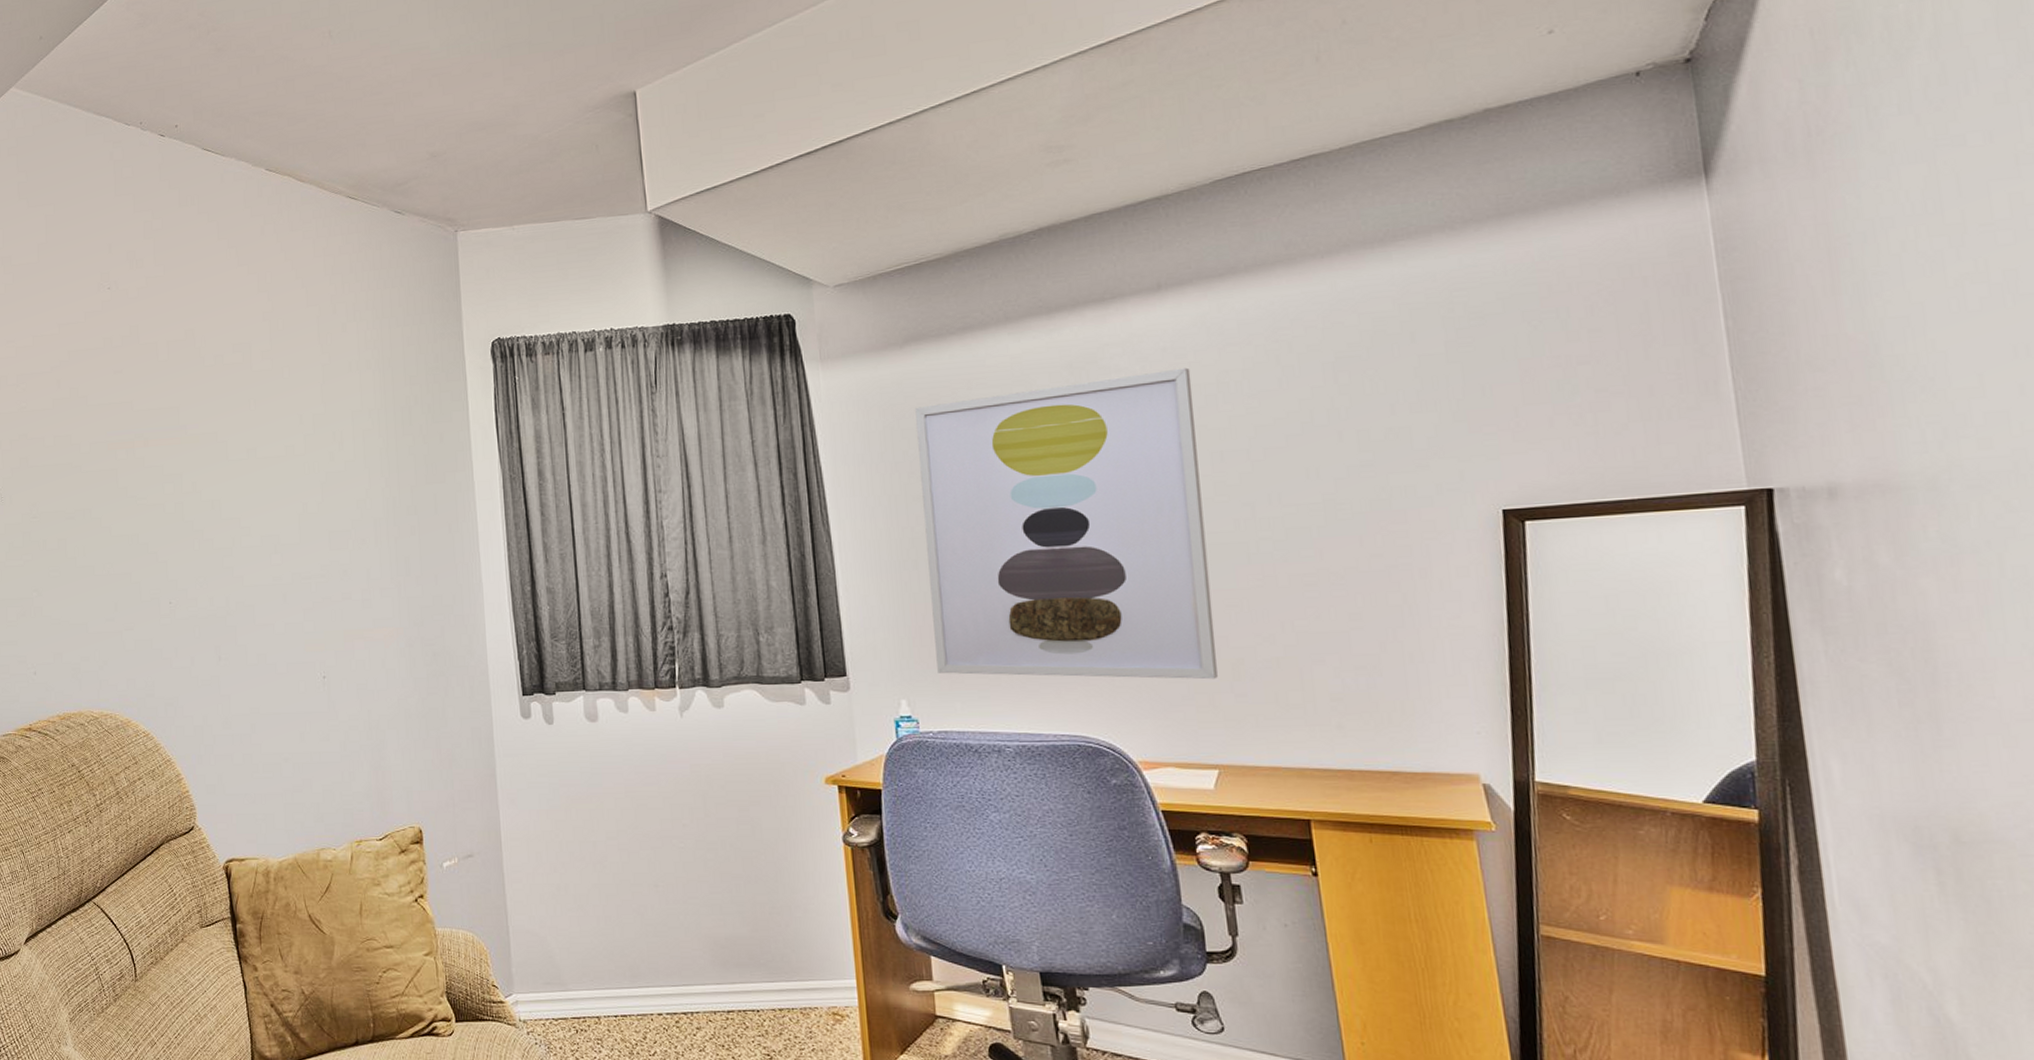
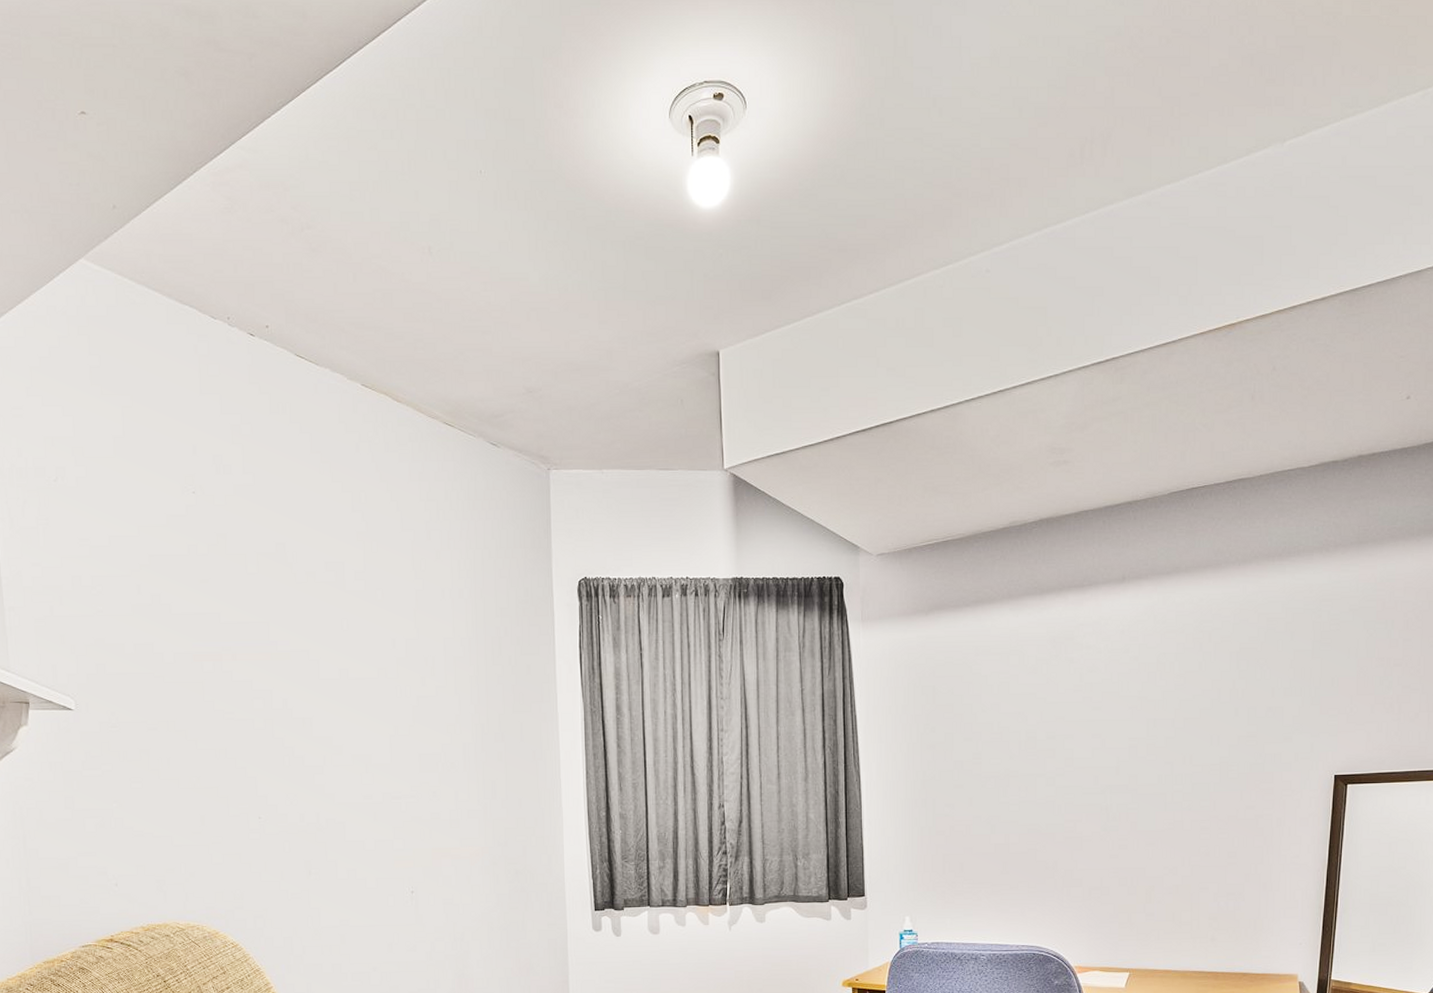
wall art: present [915,367,1218,680] -> none [934,648,1139,902]

